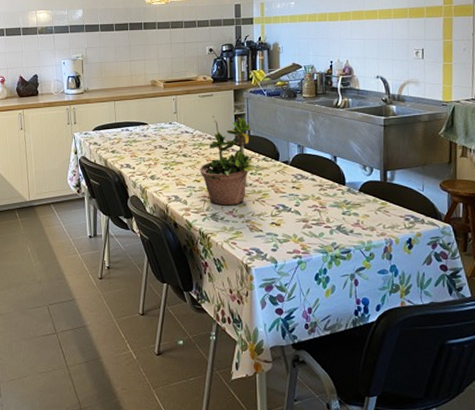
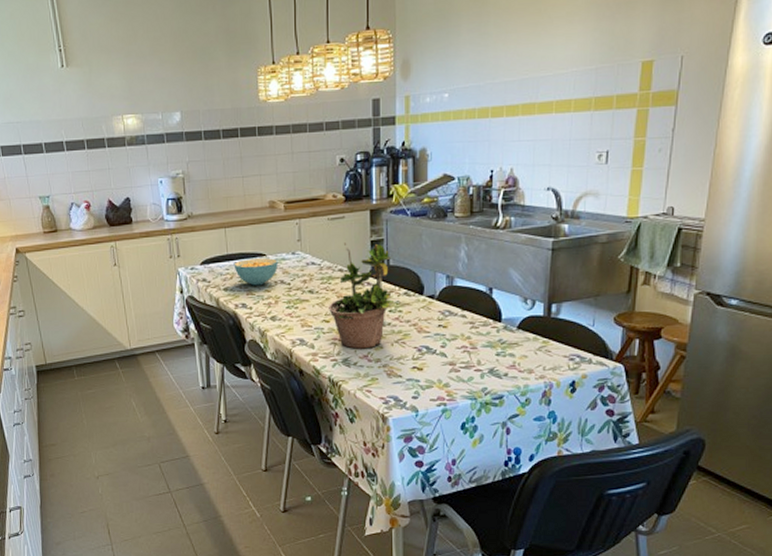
cereal bowl: none [120,127,157,149] -> present [233,258,278,286]

